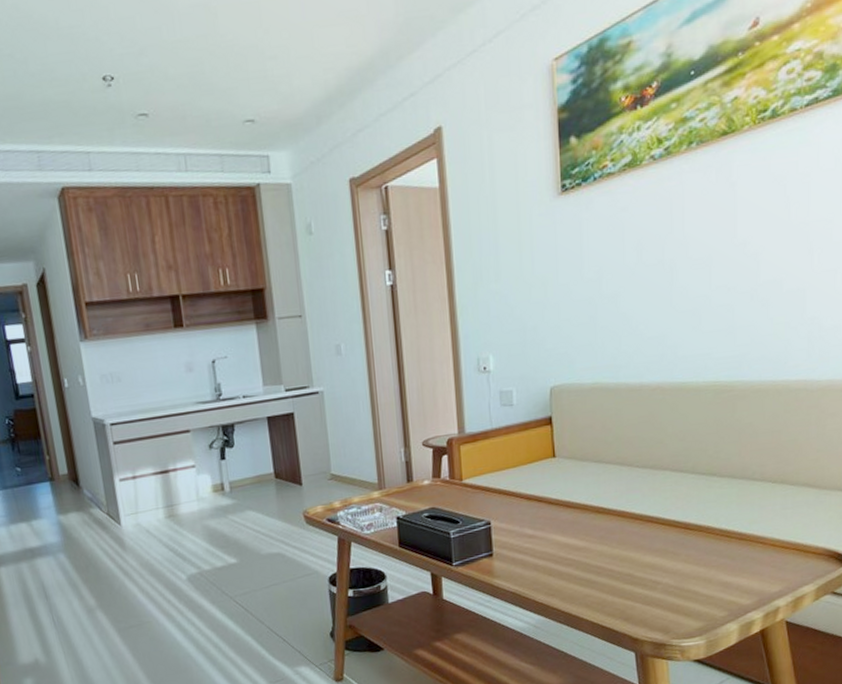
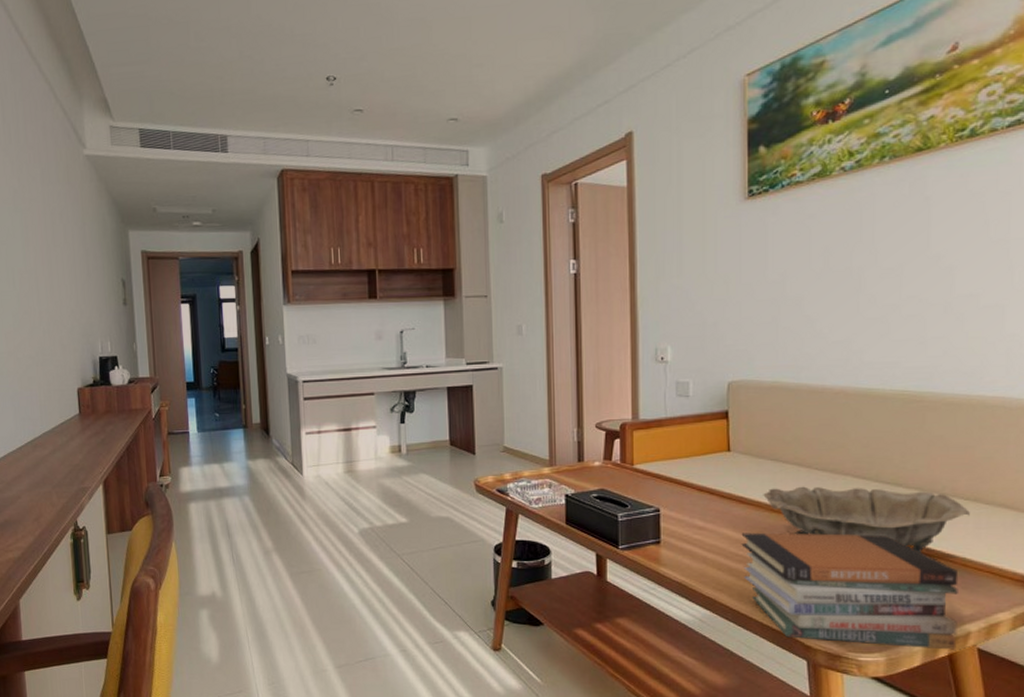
book stack: none [569,525,768,633] -> present [741,532,958,650]
decorative bowl: none [588,478,777,539] -> present [763,486,970,553]

